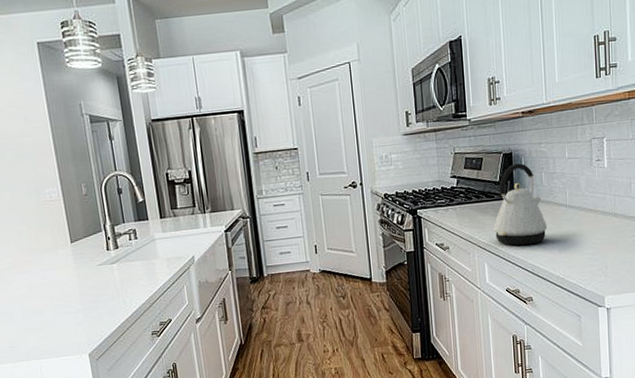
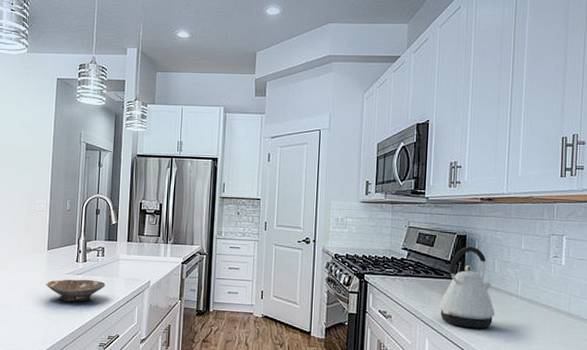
bowl: none [77,266,146,295] -> present [46,279,106,302]

